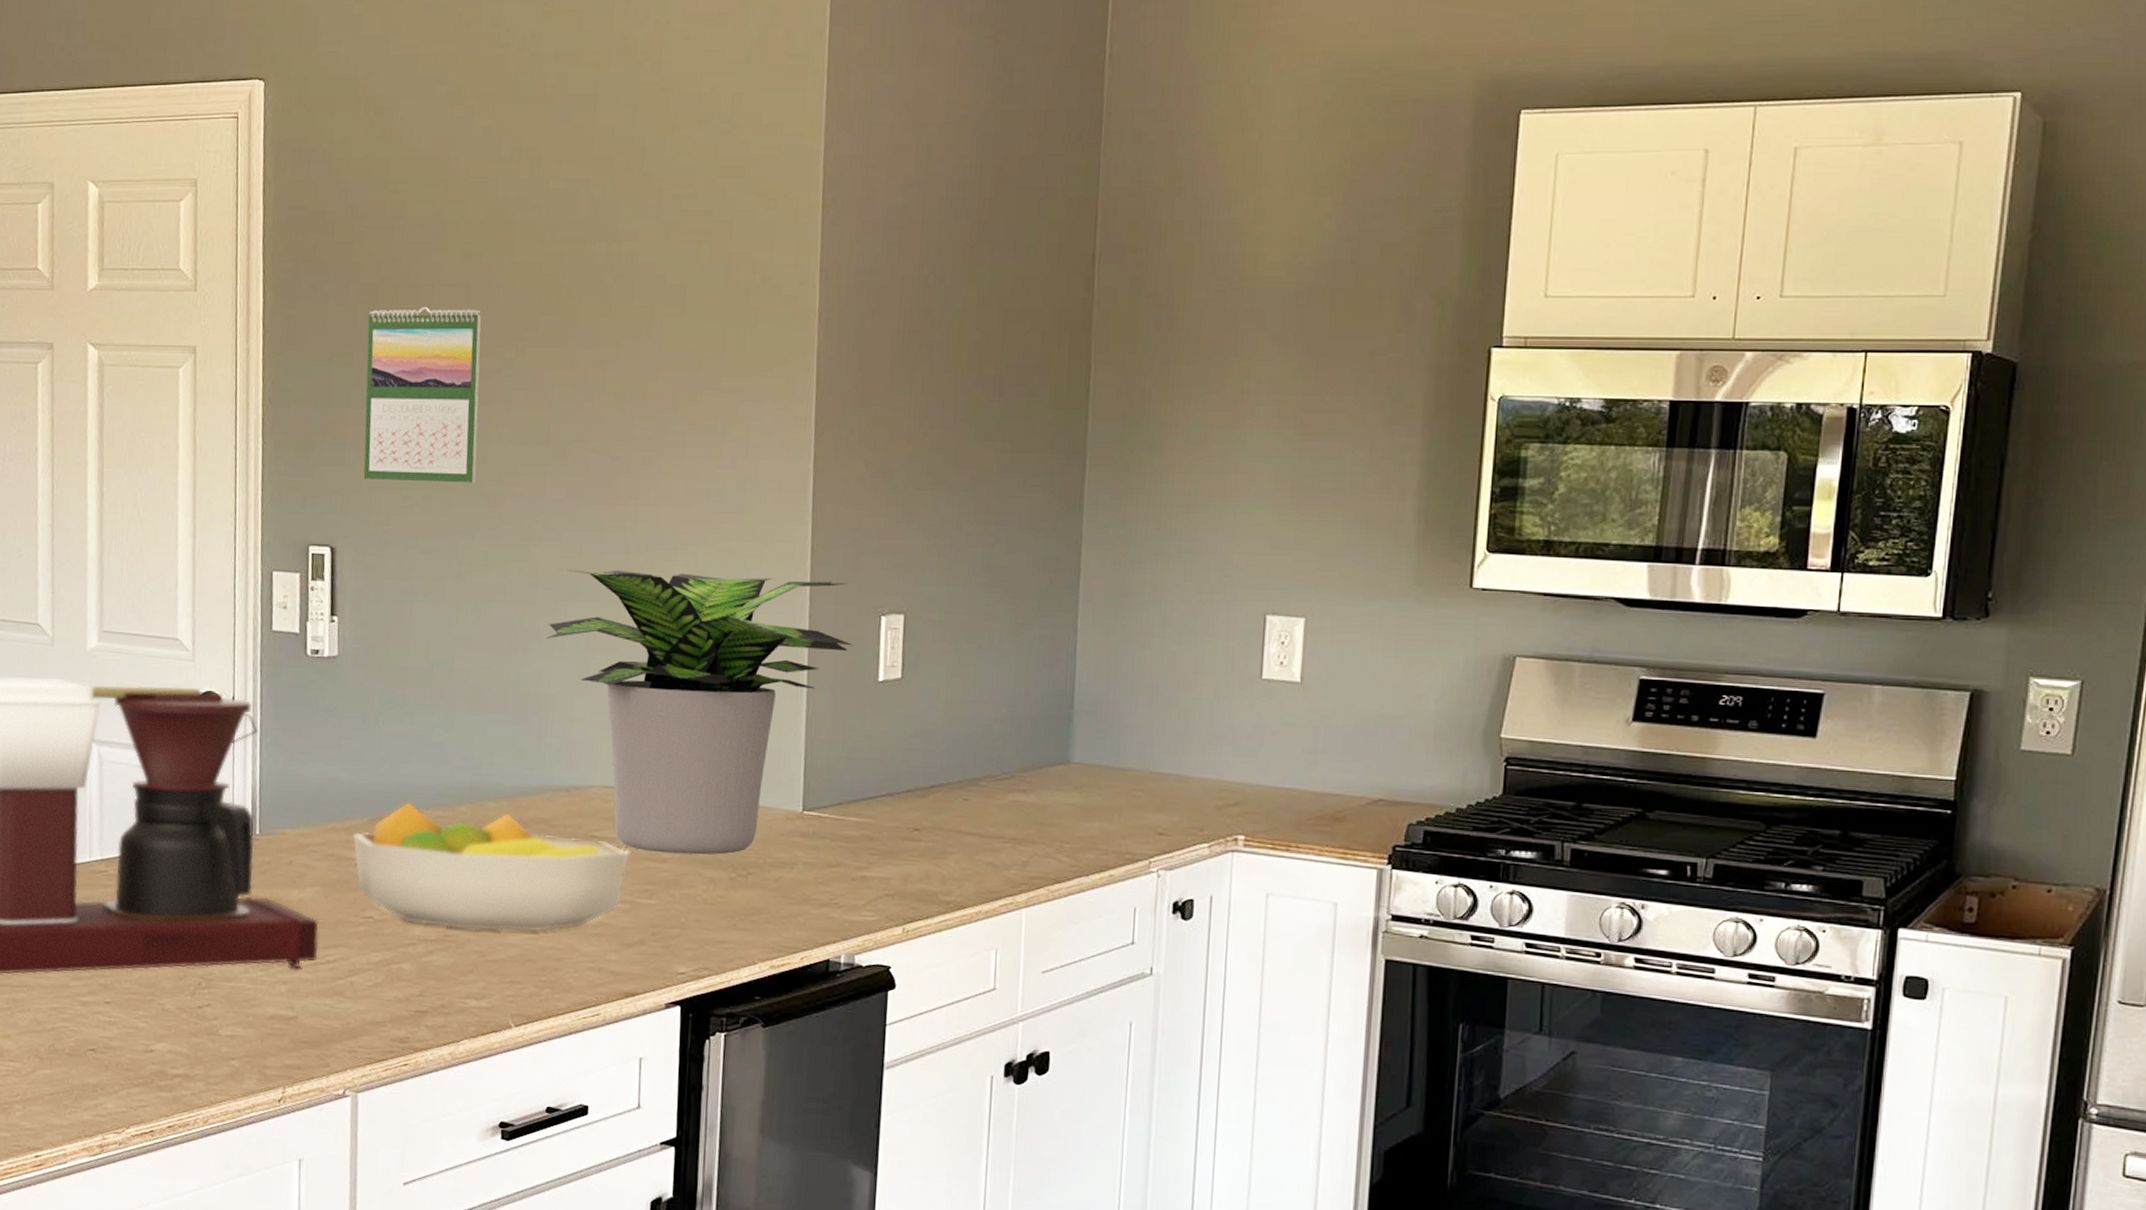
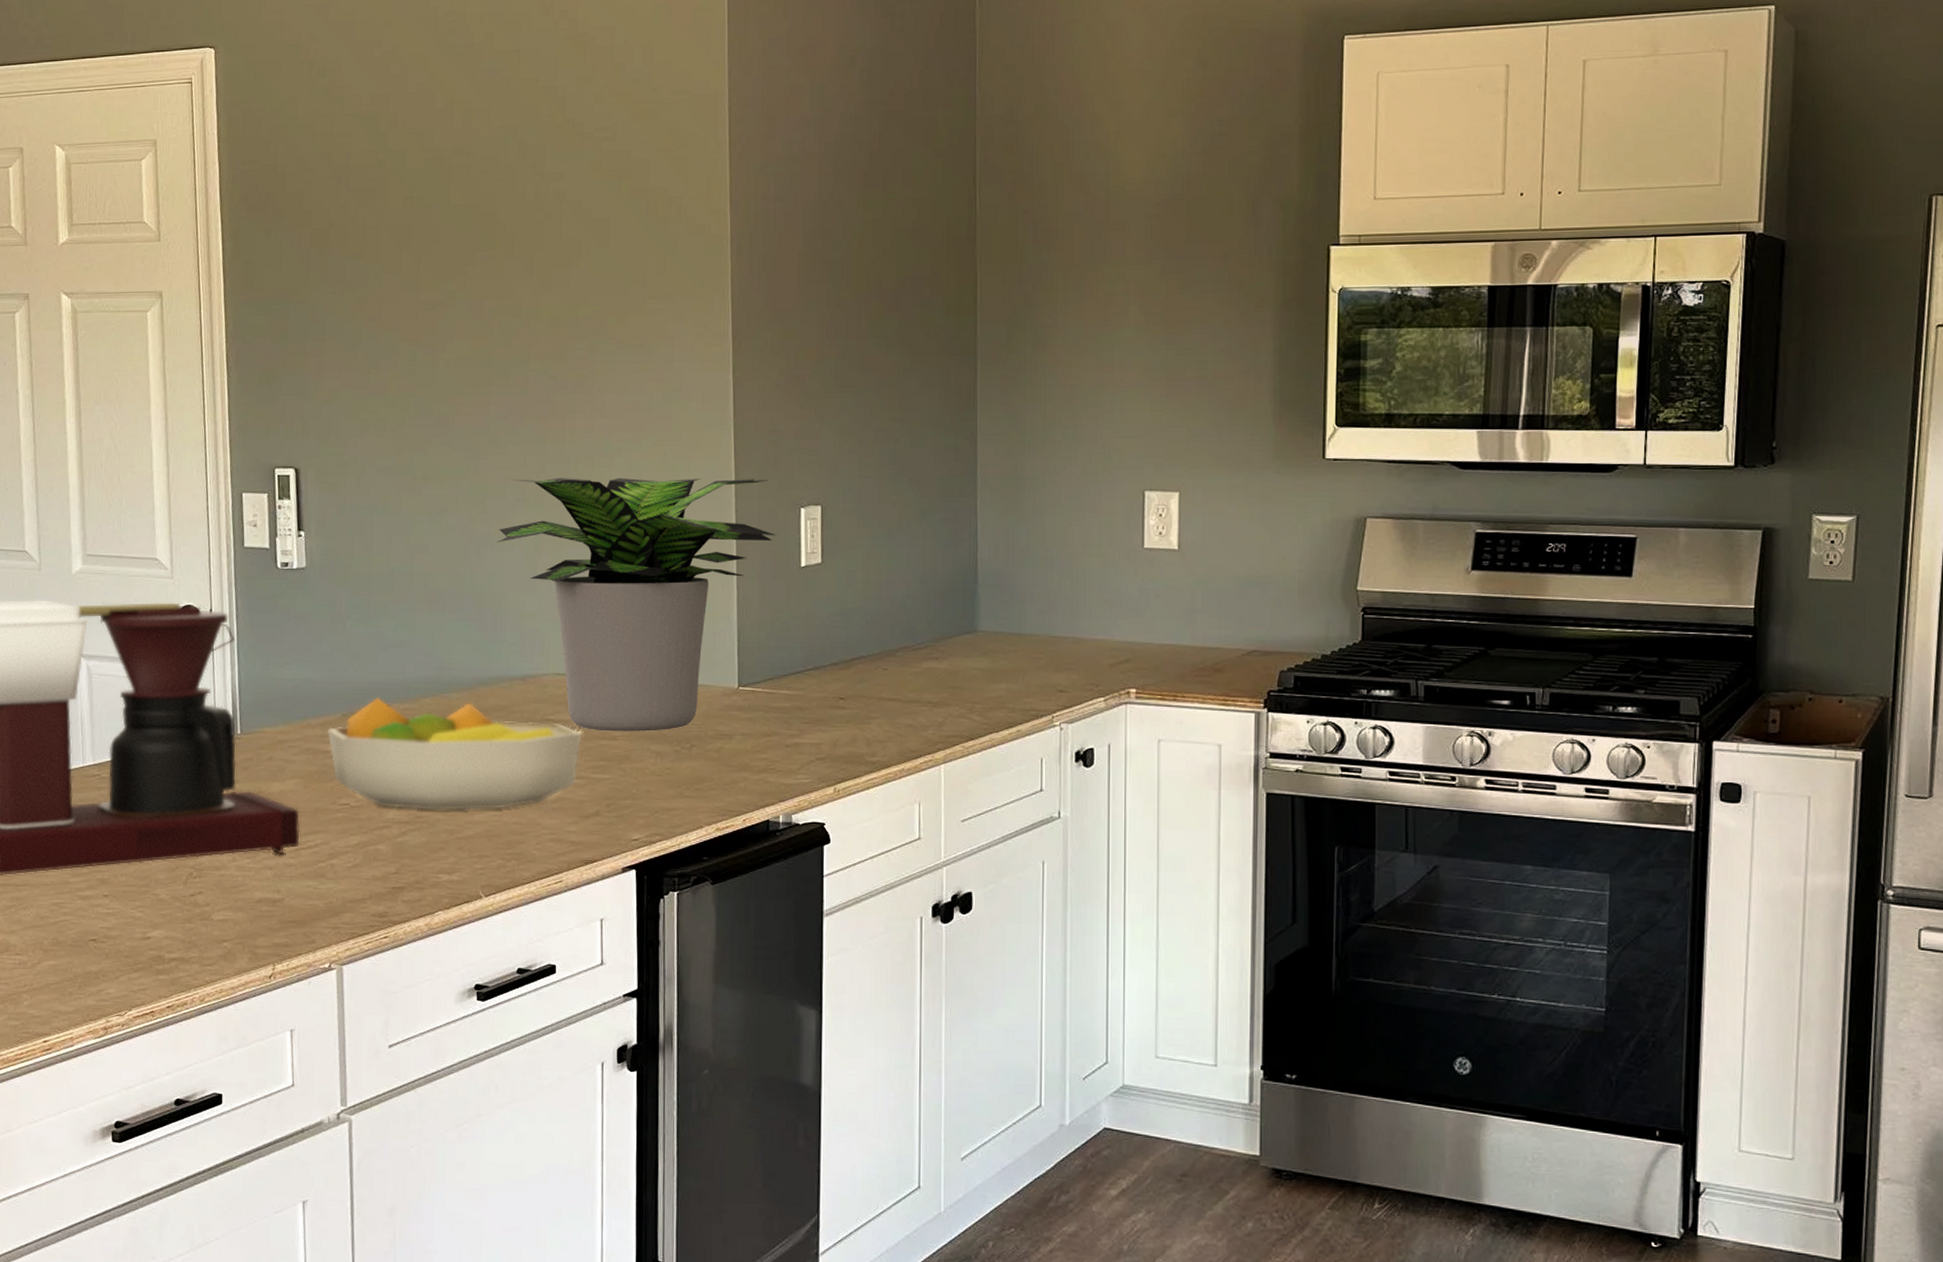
calendar: present [363,306,481,483] -> none [320,246,426,406]

